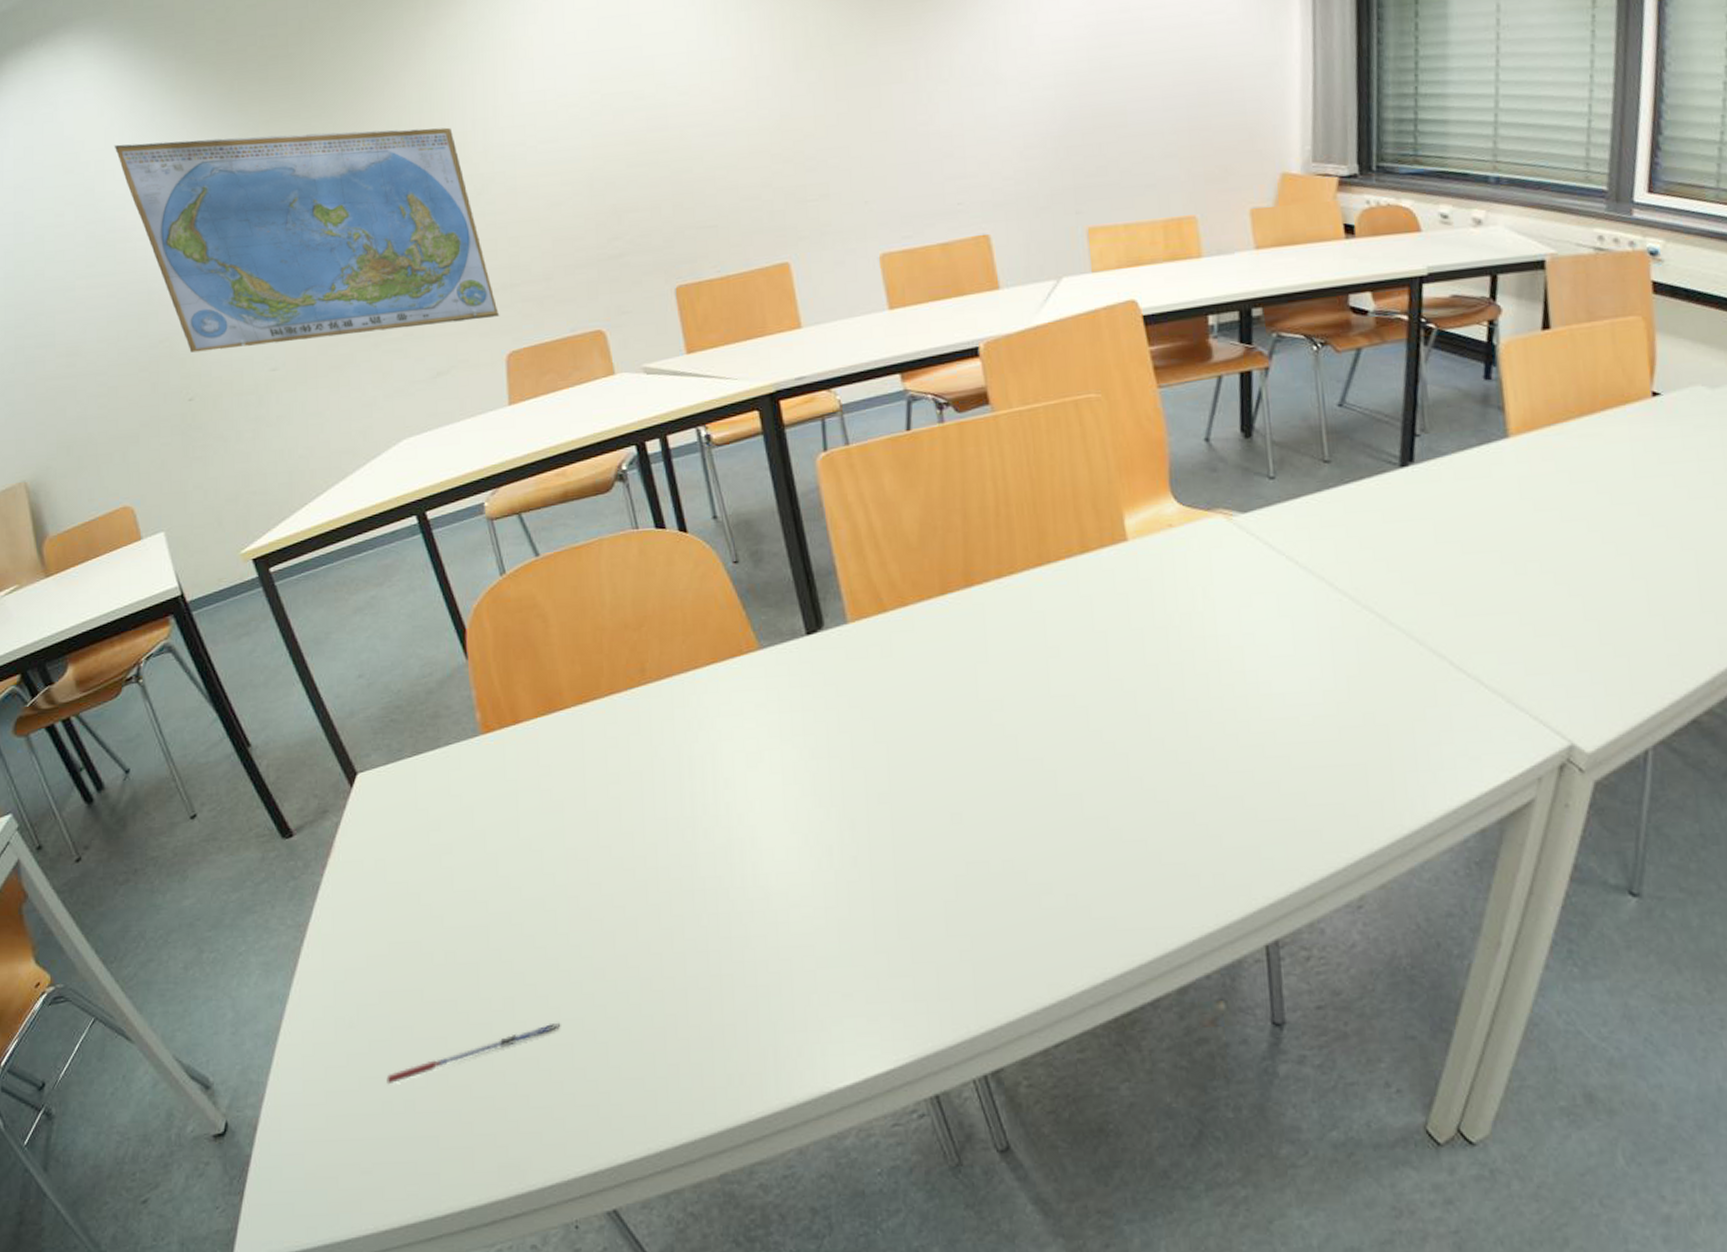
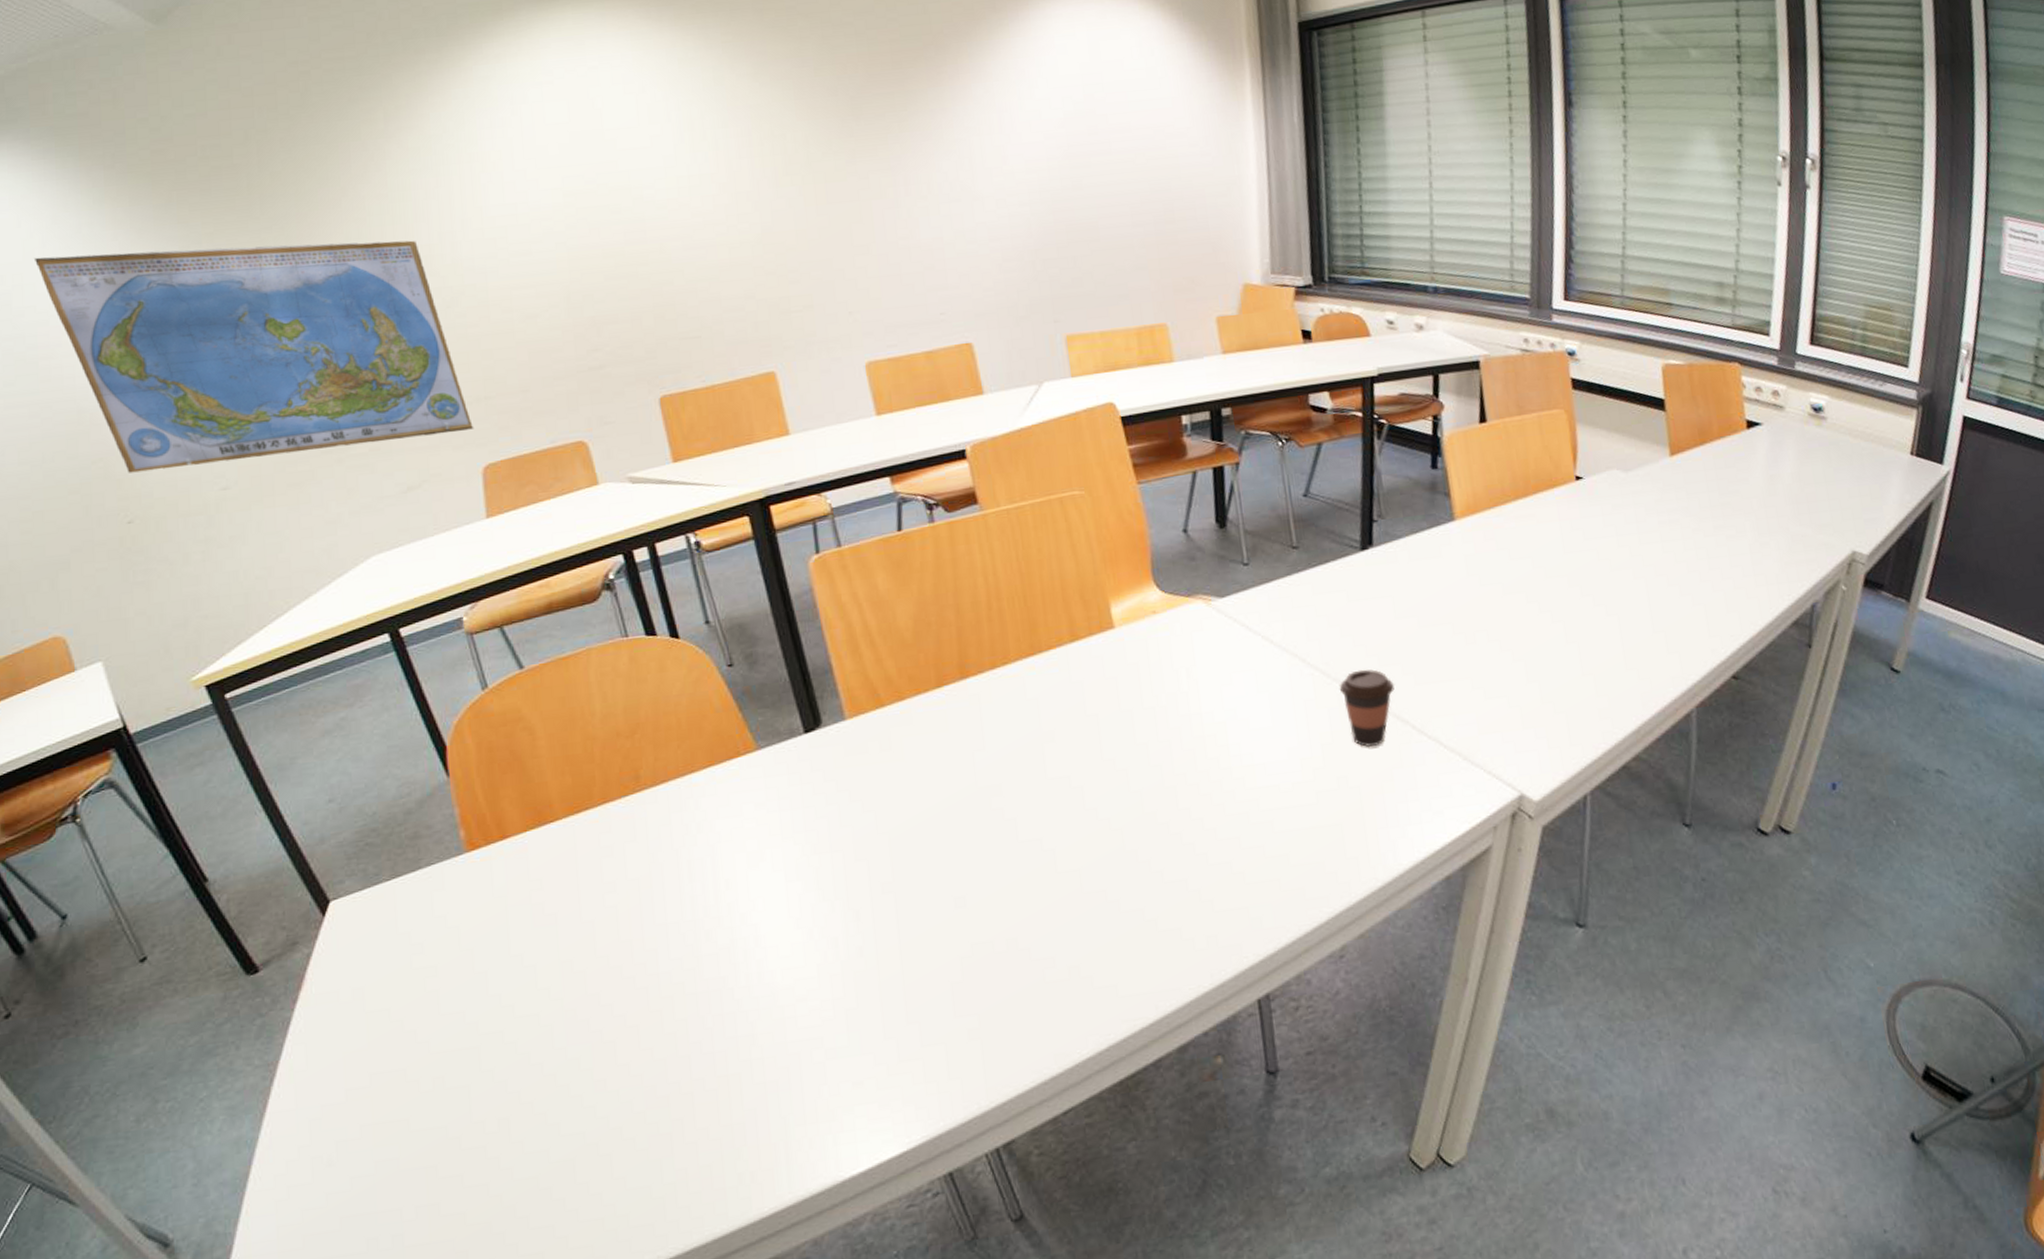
pen: present [386,1024,560,1085] -> none [371,1140,560,1221]
coffee cup: none [1369,597,1432,683] -> present [1339,669,1395,748]

